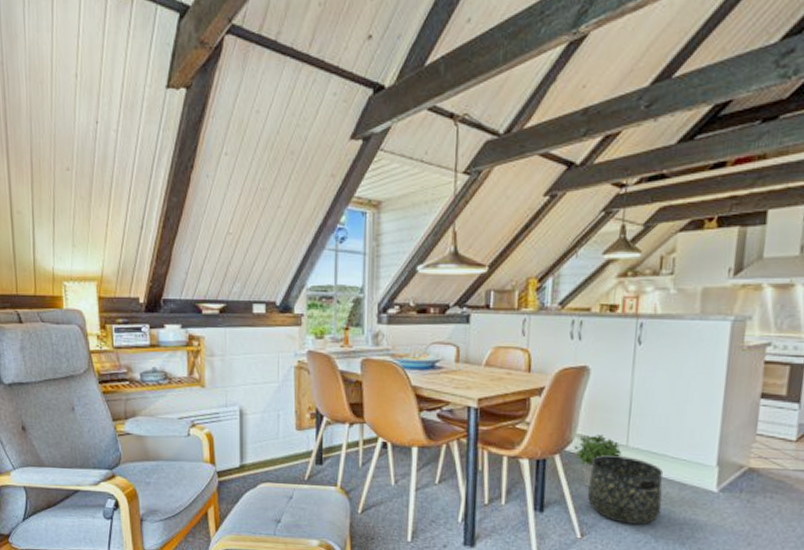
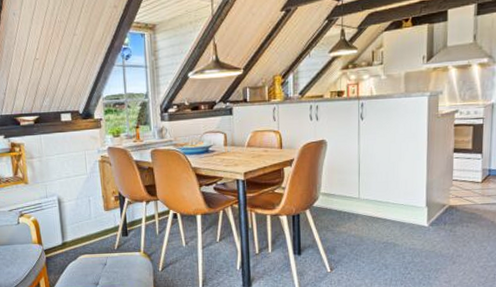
potted plant: present [573,434,622,487] -> none [319,191,356,232]
basket: present [588,455,664,525] -> none [333,206,388,257]

